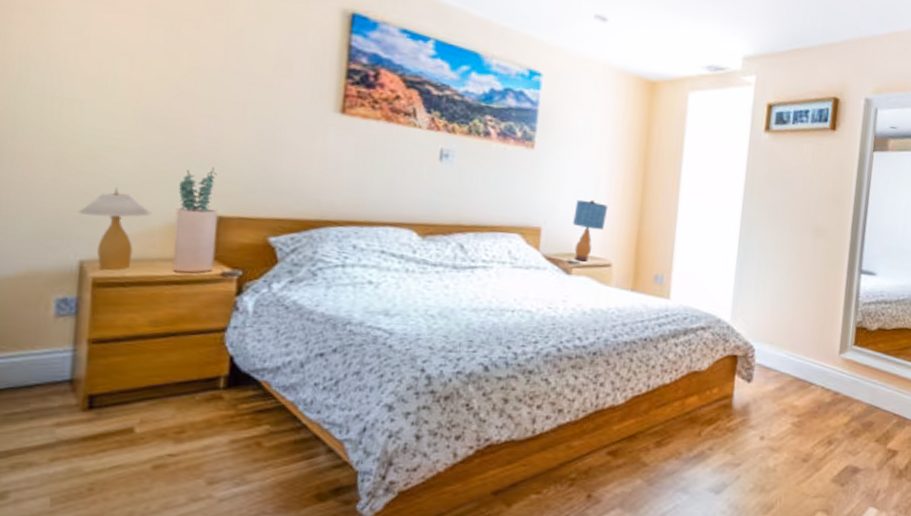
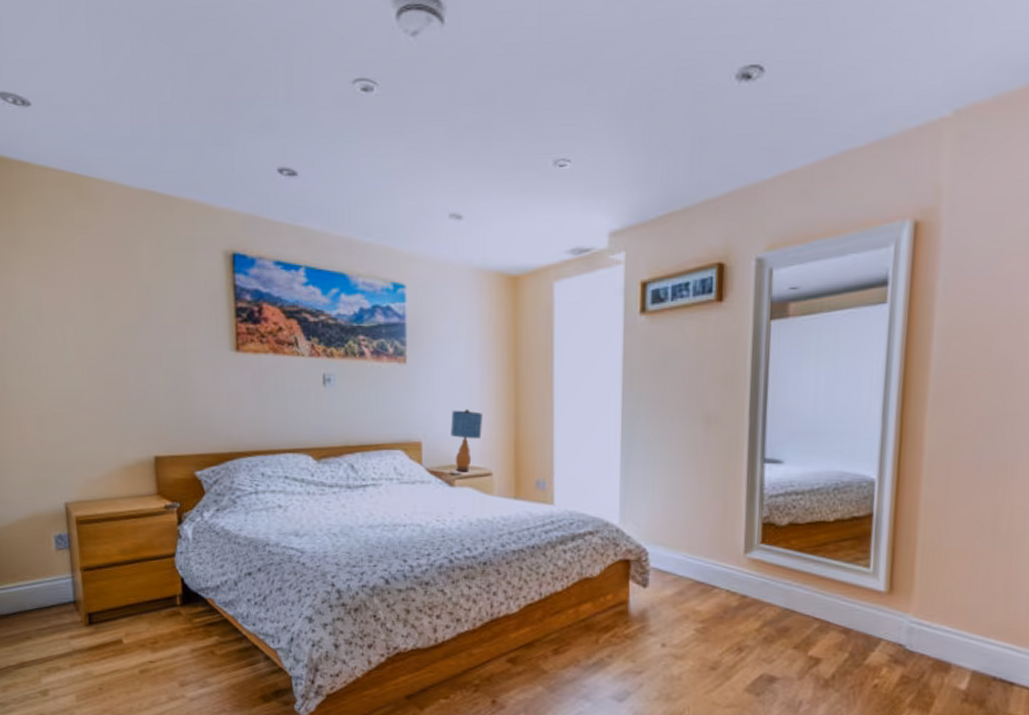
table lamp: present [77,186,152,270] -> none [57,438,107,509]
vase: present [172,167,219,274] -> none [123,413,158,508]

